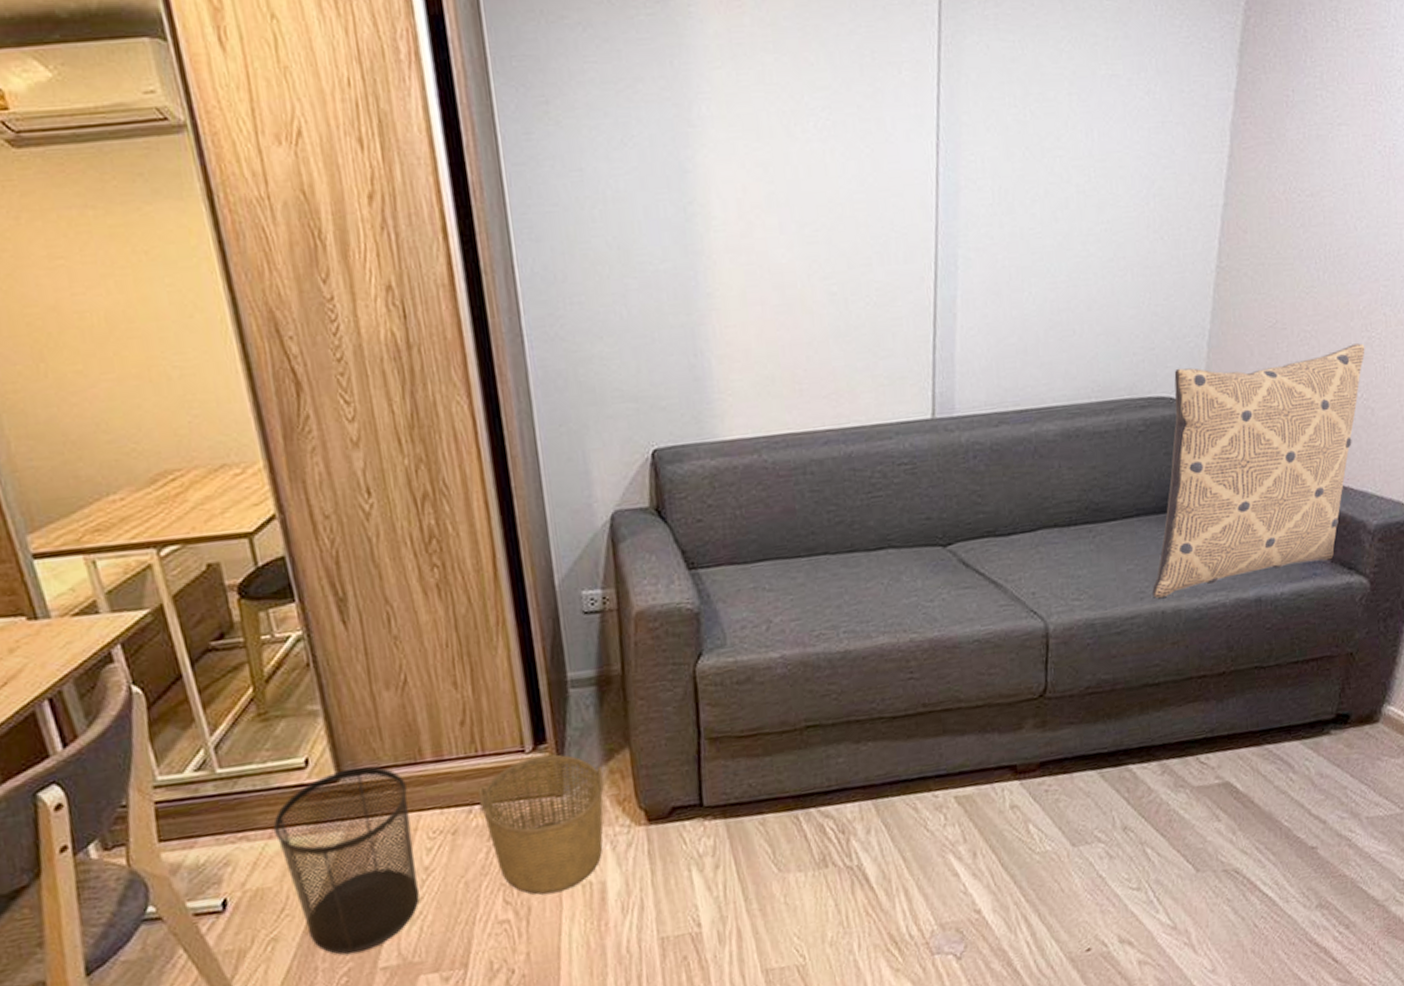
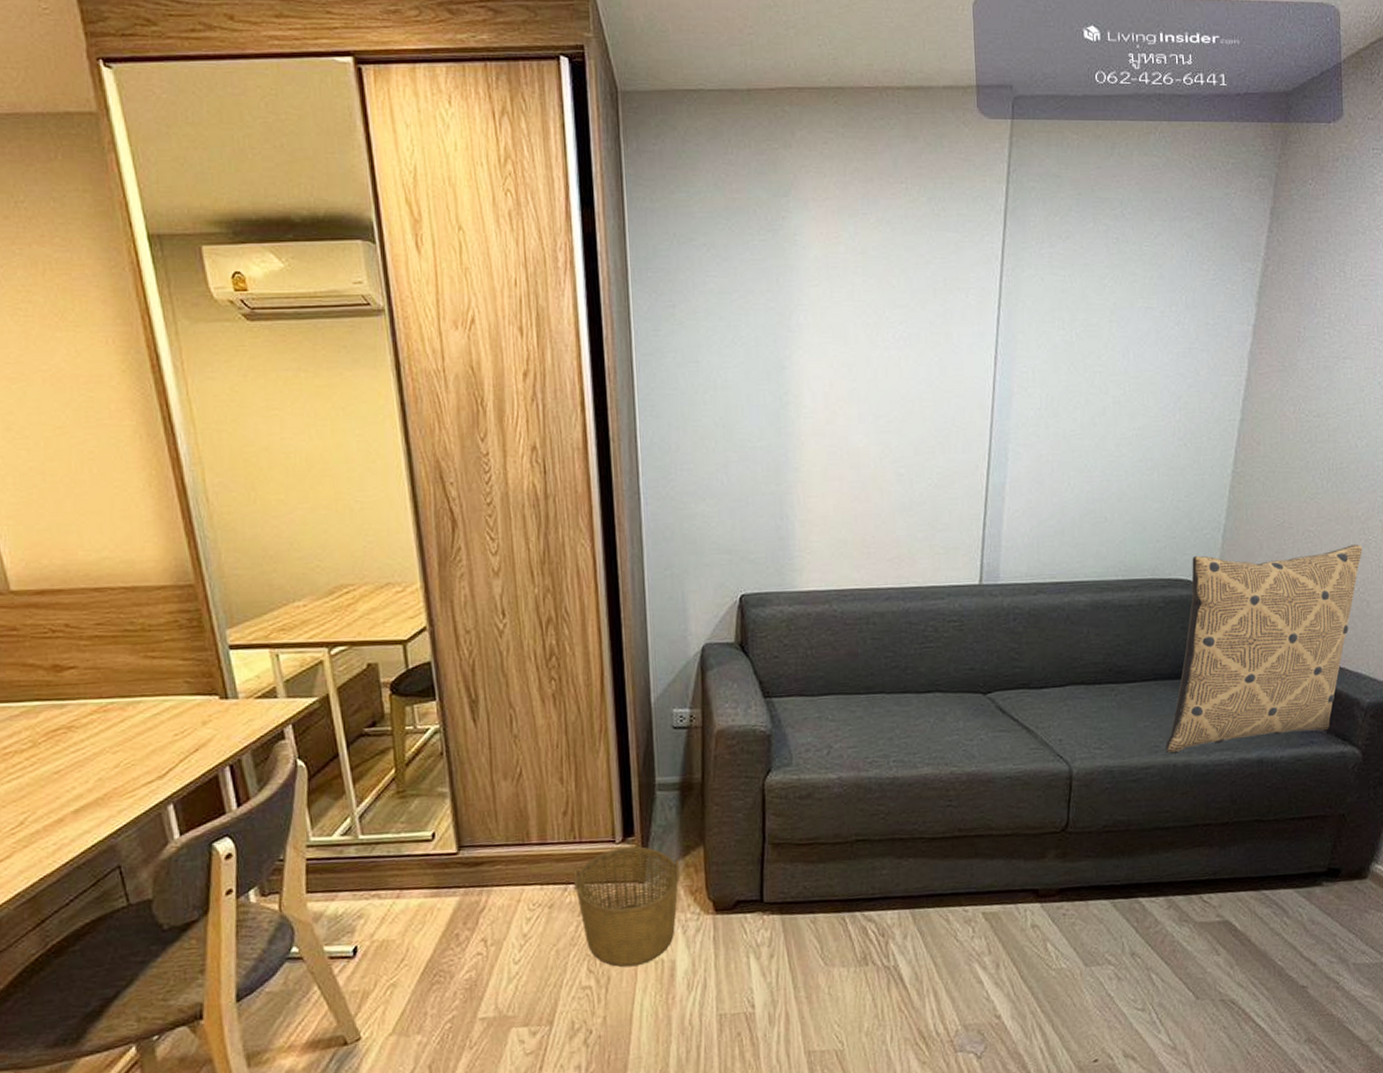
waste bin: present [273,766,419,955] -> none [402,843,517,1004]

